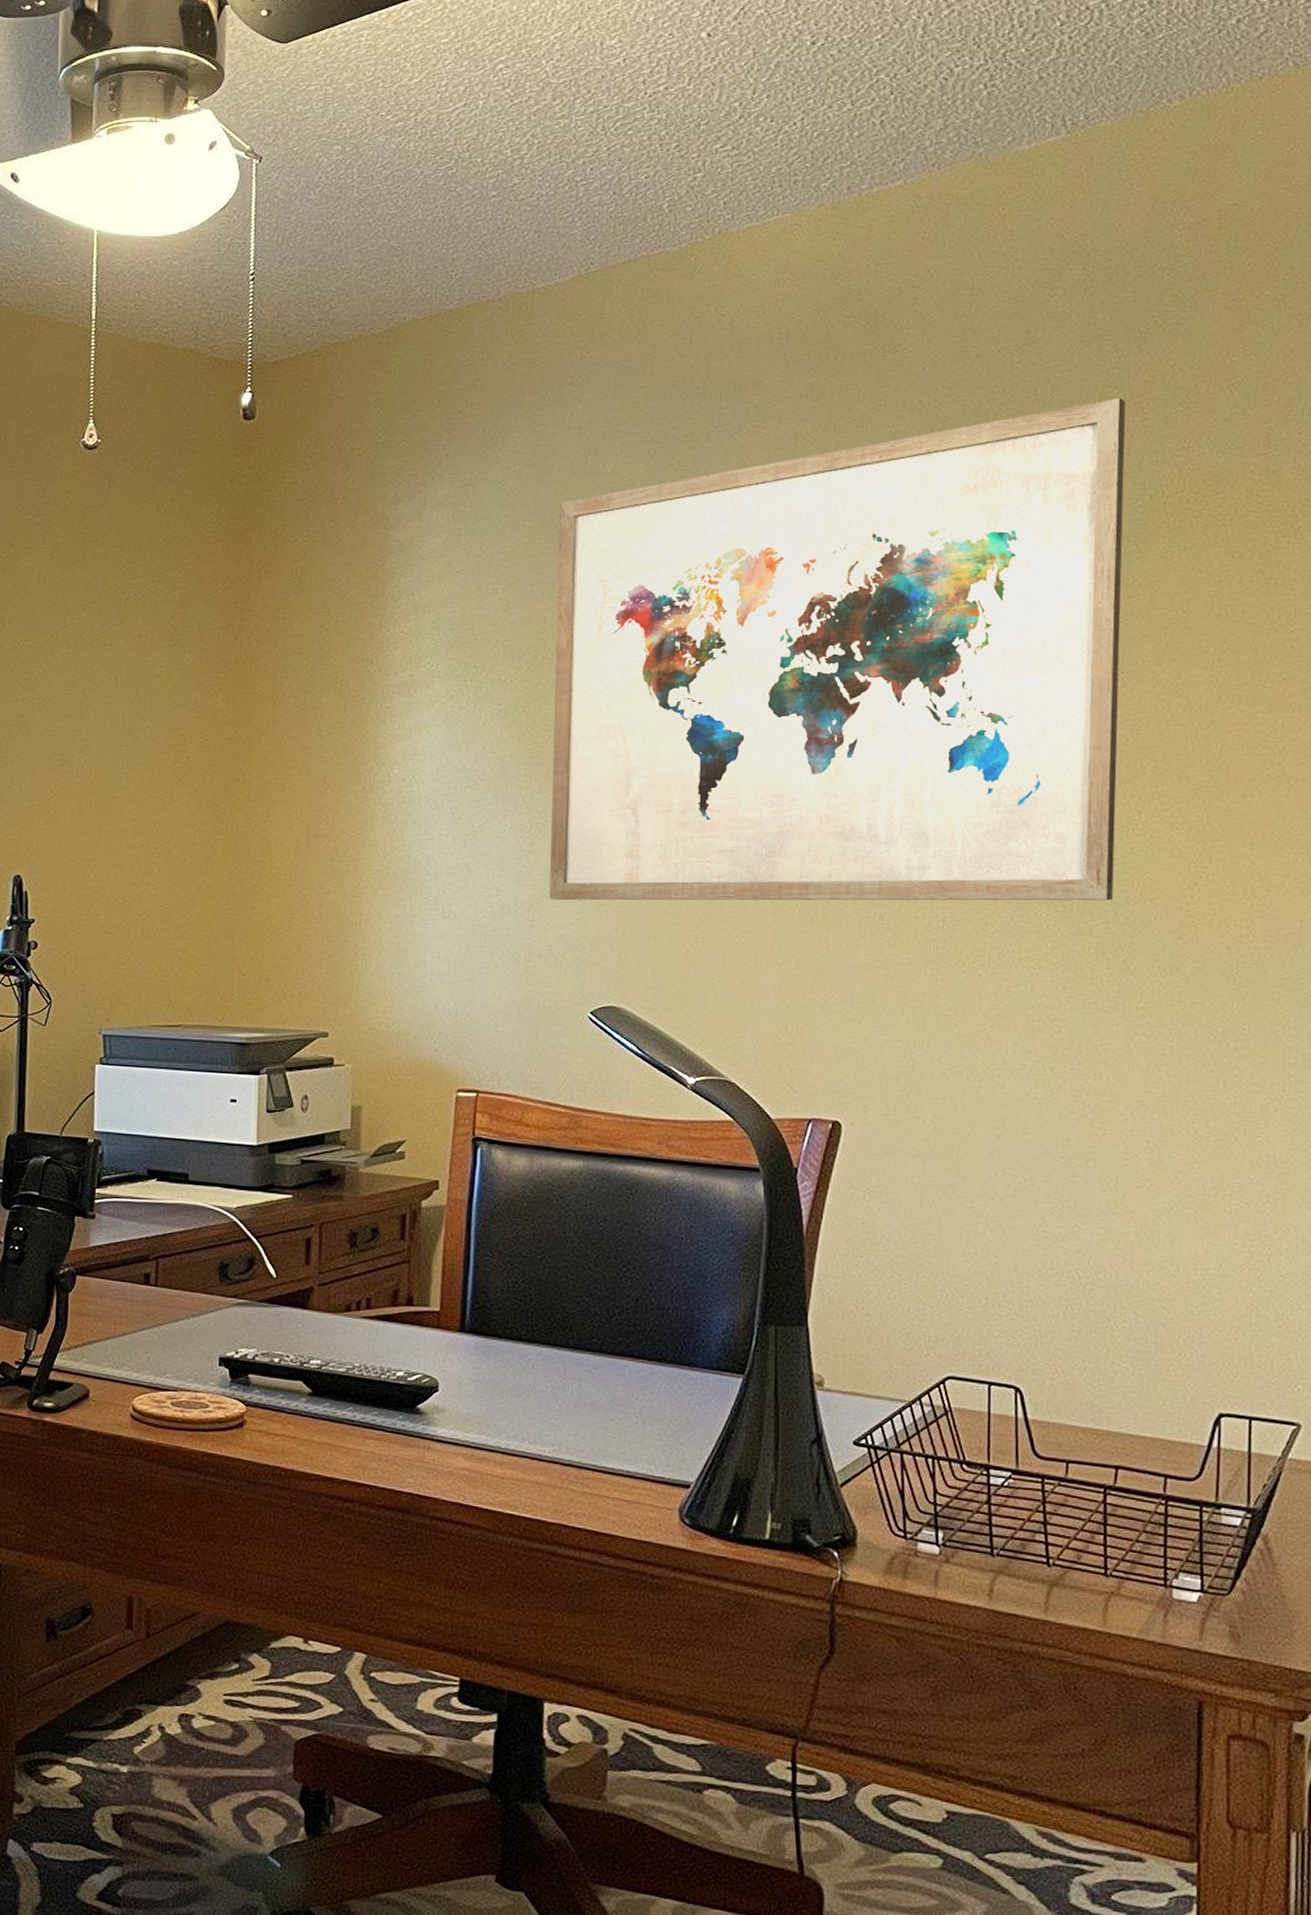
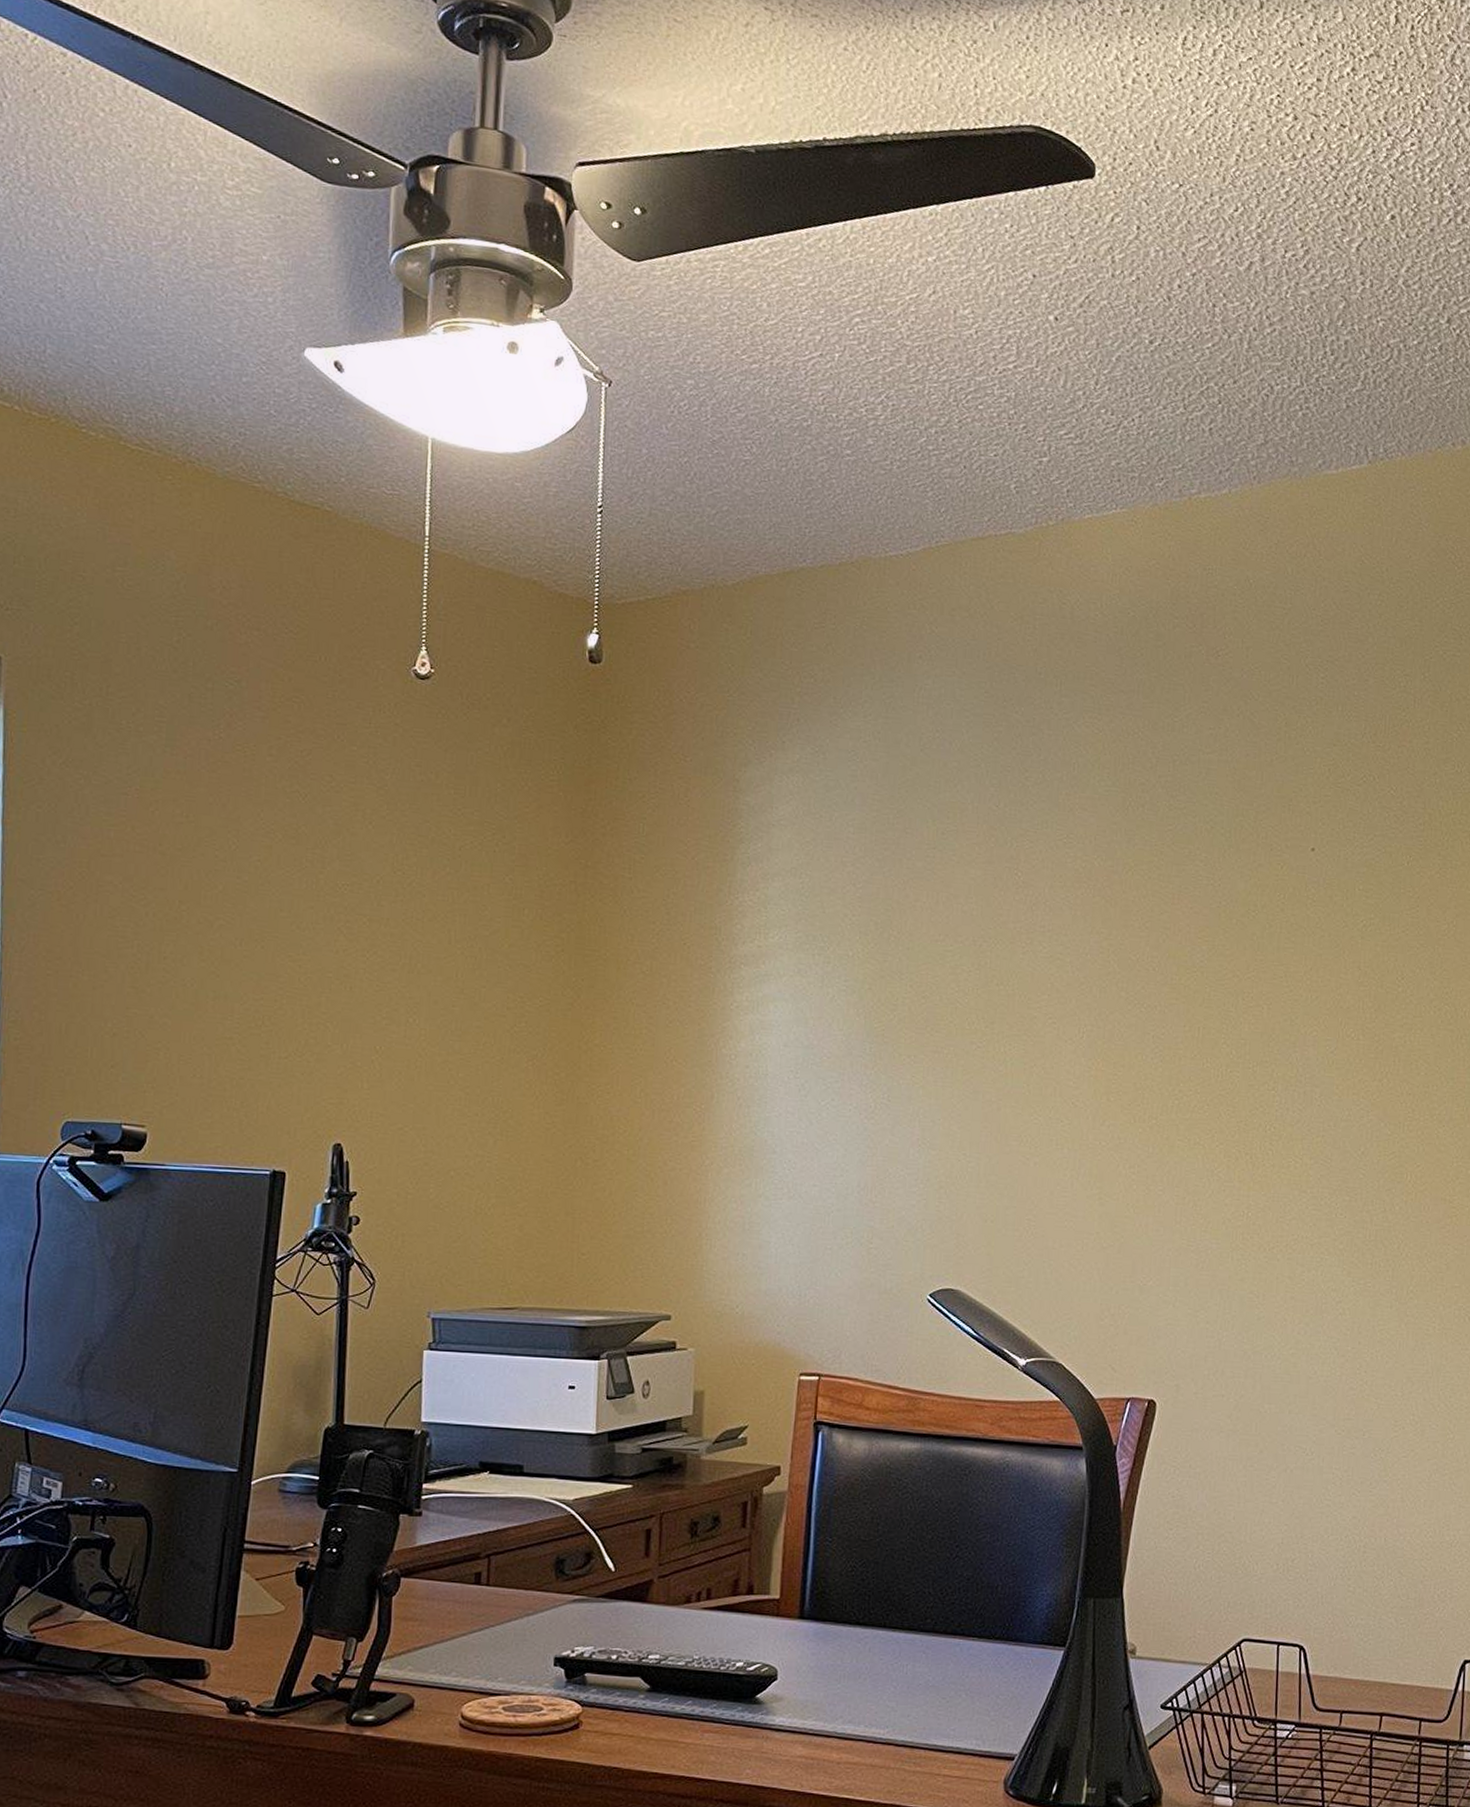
wall art: present [549,398,1126,901] -> none [891,720,1411,1192]

